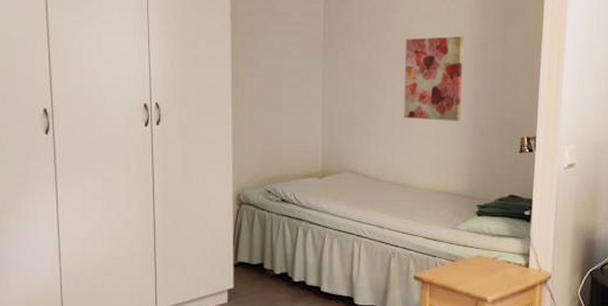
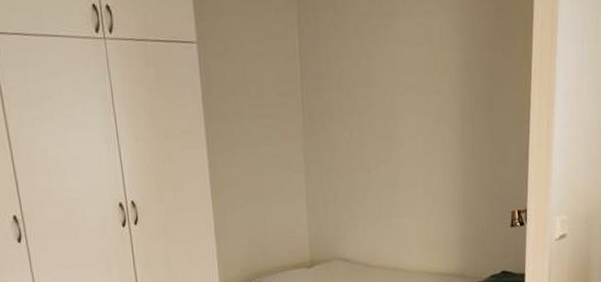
wall art: present [403,36,464,121] -> none [389,108,450,200]

